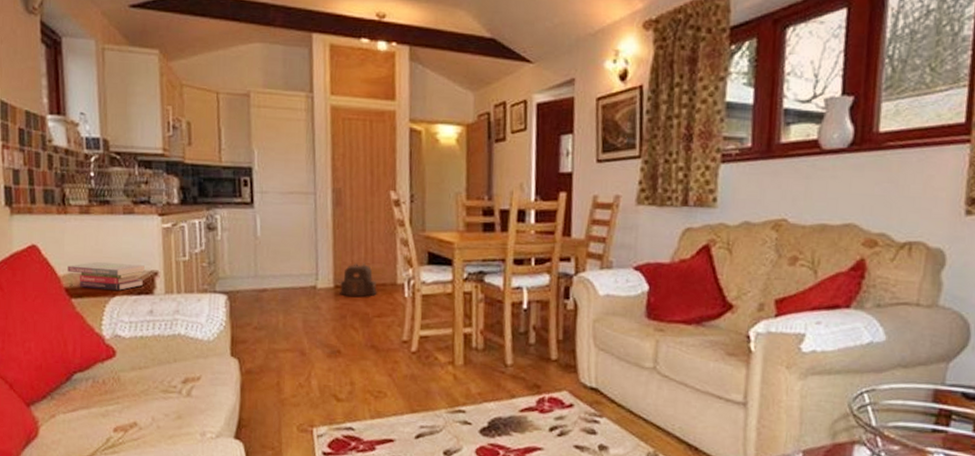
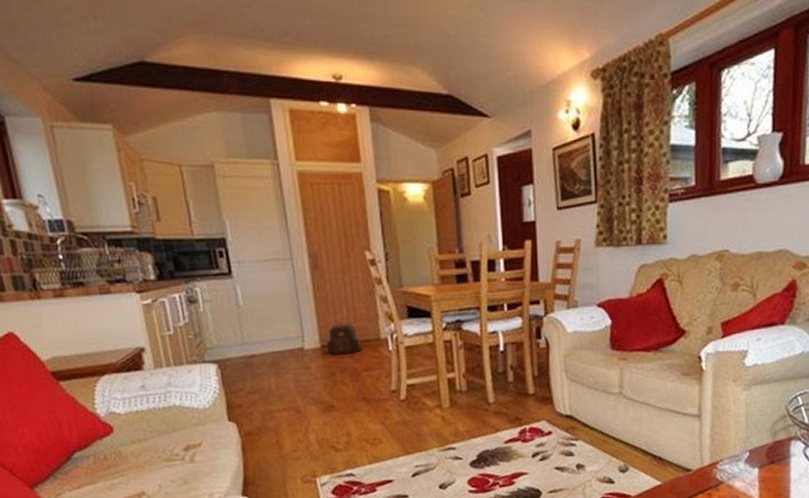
books: present [67,262,145,291] -> none [50,343,132,370]

